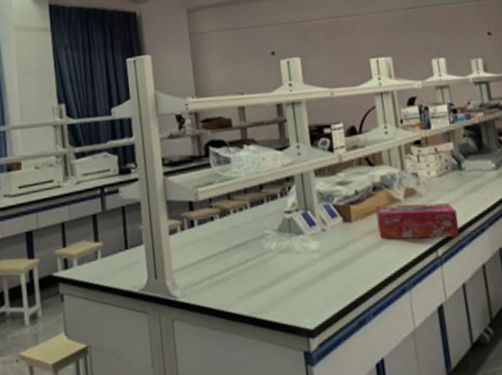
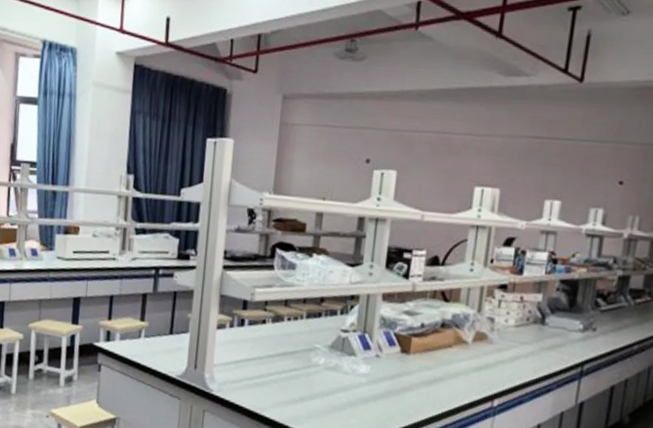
tissue box: present [375,203,460,240] -> none [435,343,526,392]

